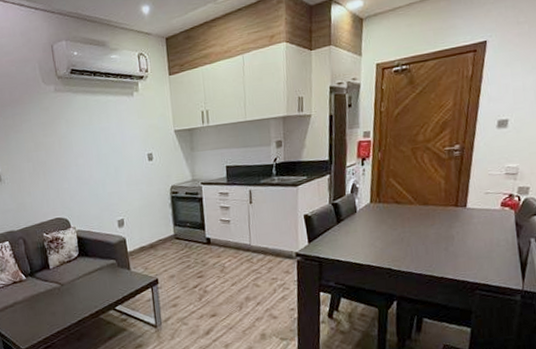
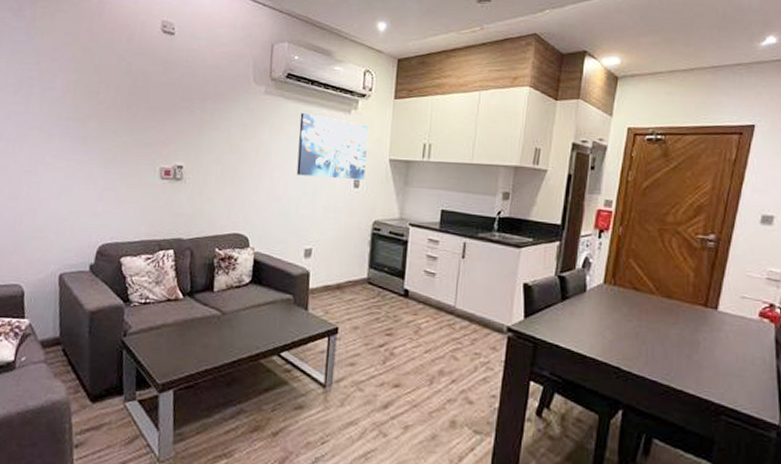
wall art: none [90,102,156,159] -> present [296,113,370,181]

